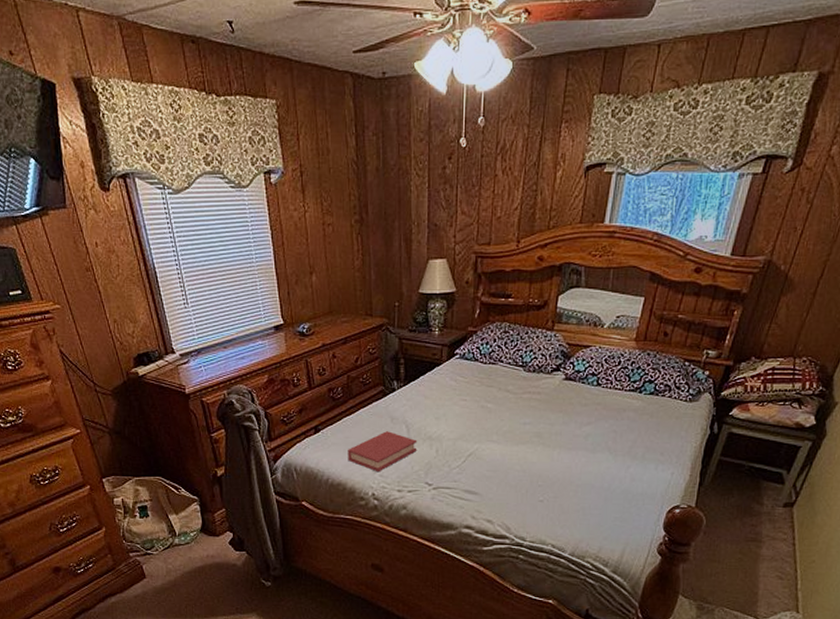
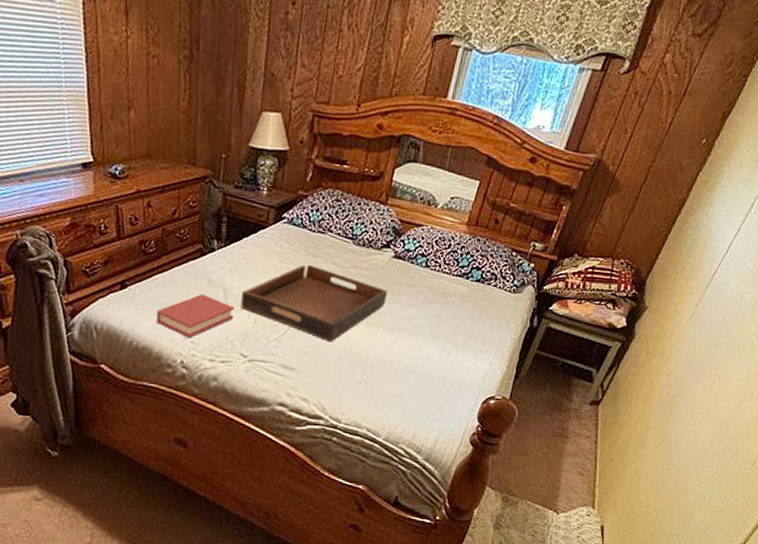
serving tray: none [423,395,561,465] -> present [241,264,388,342]

